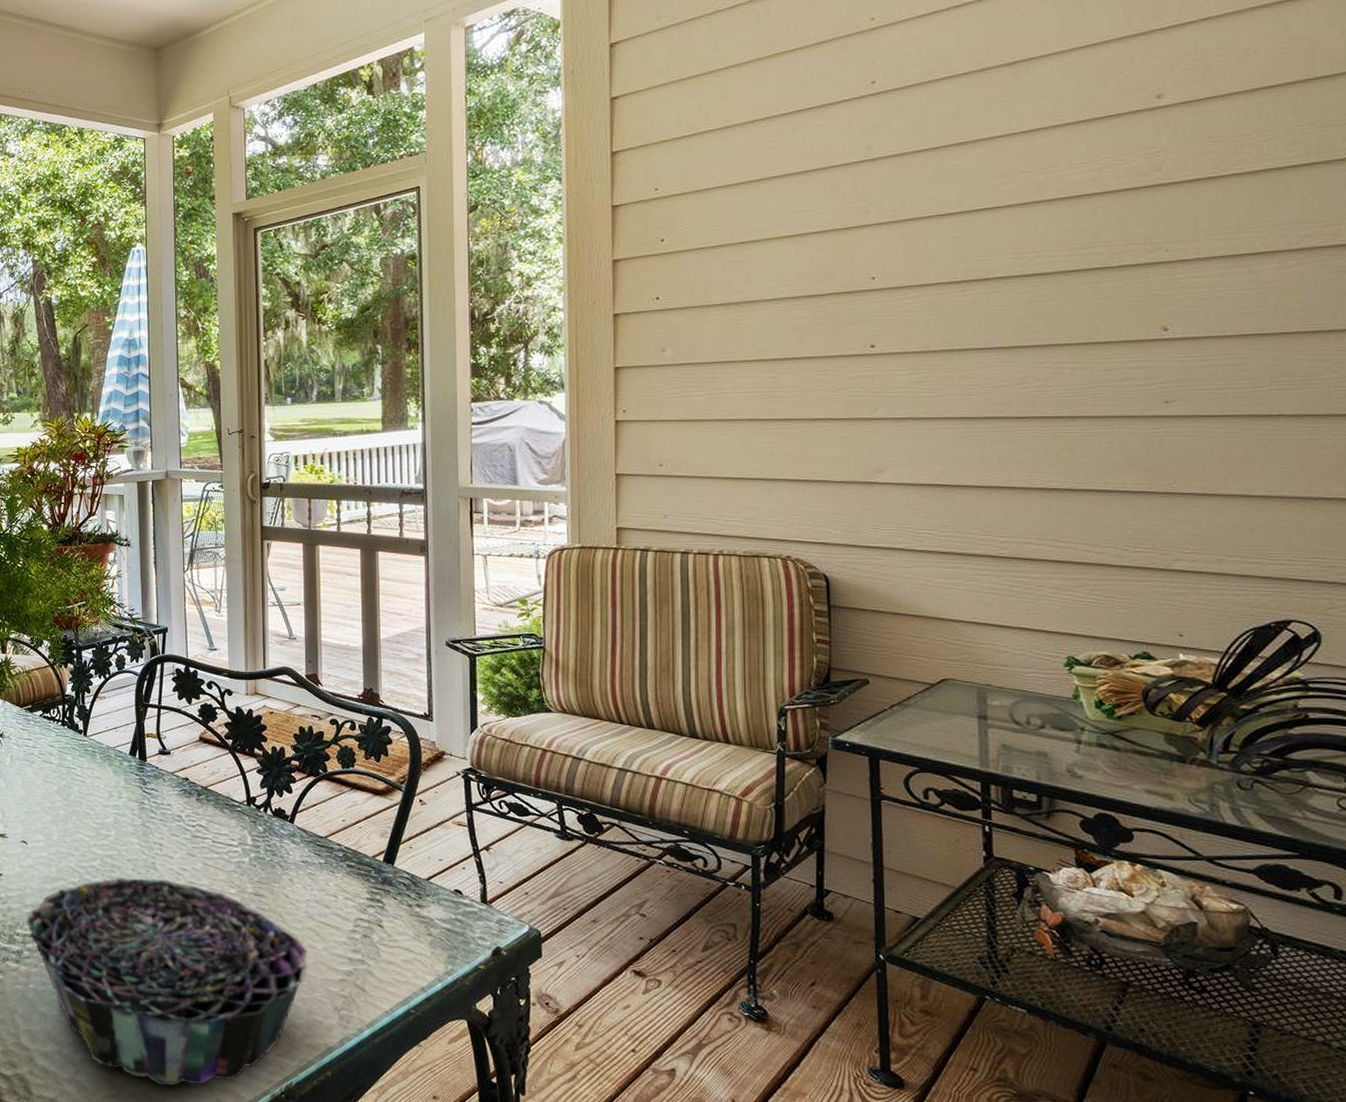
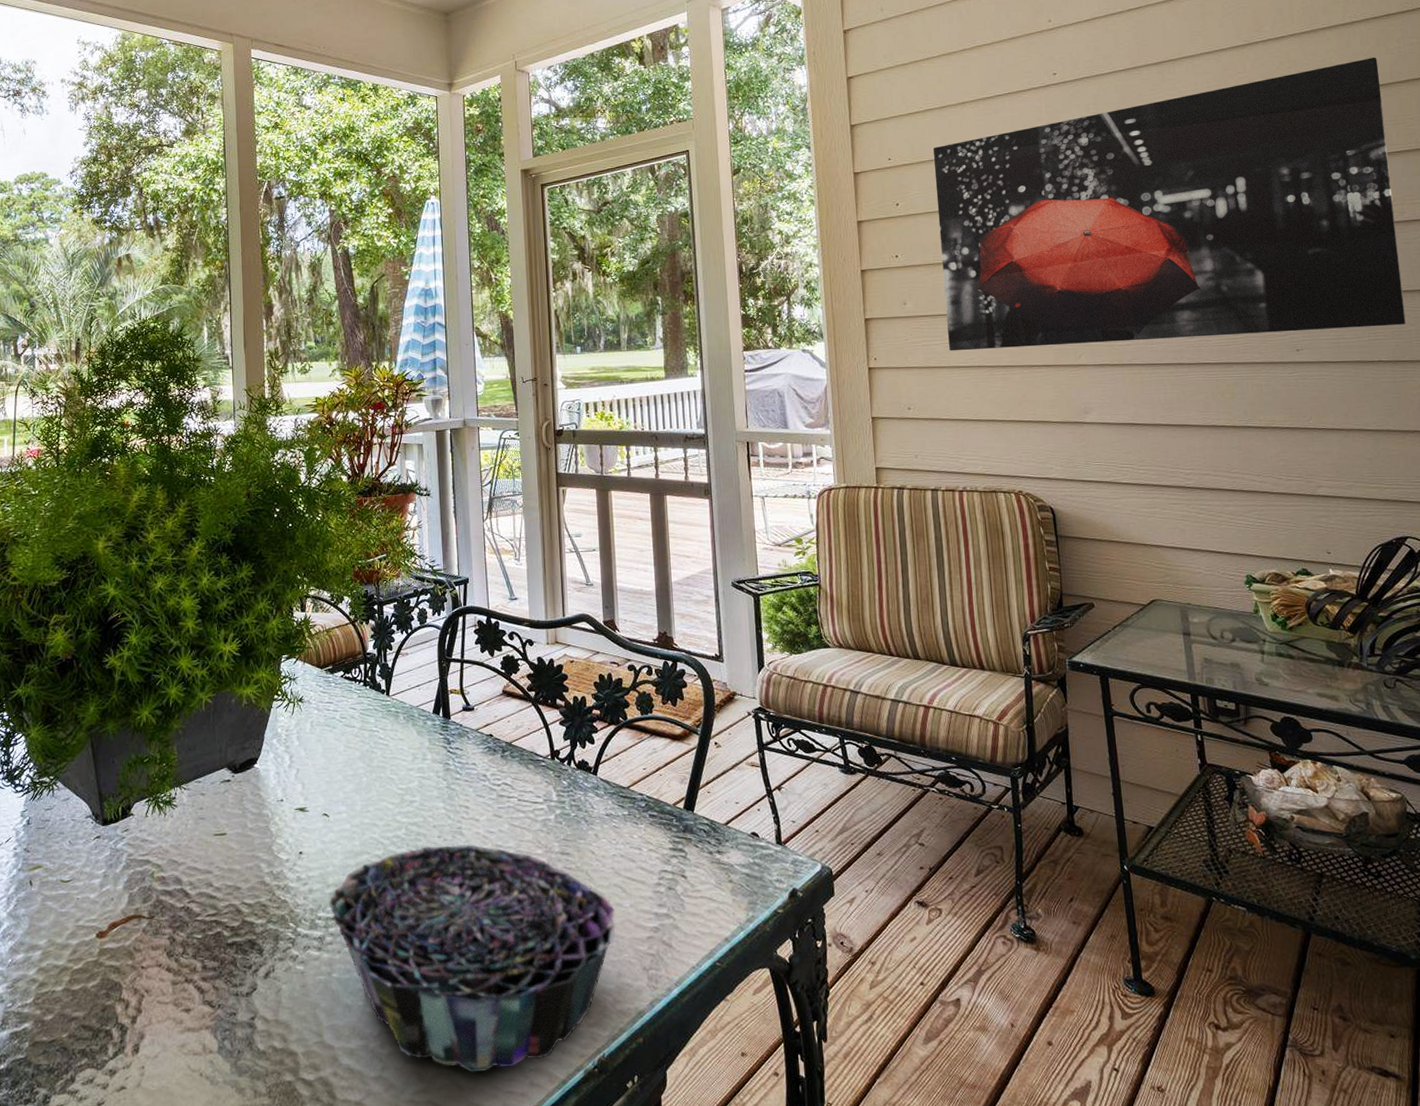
wall art: none [710,42,1327,403] -> present [932,58,1406,351]

